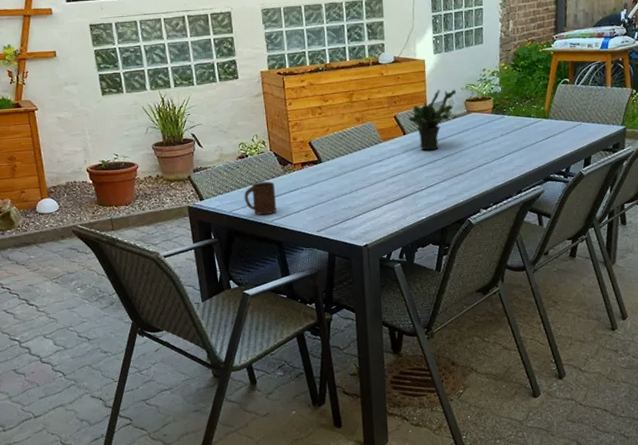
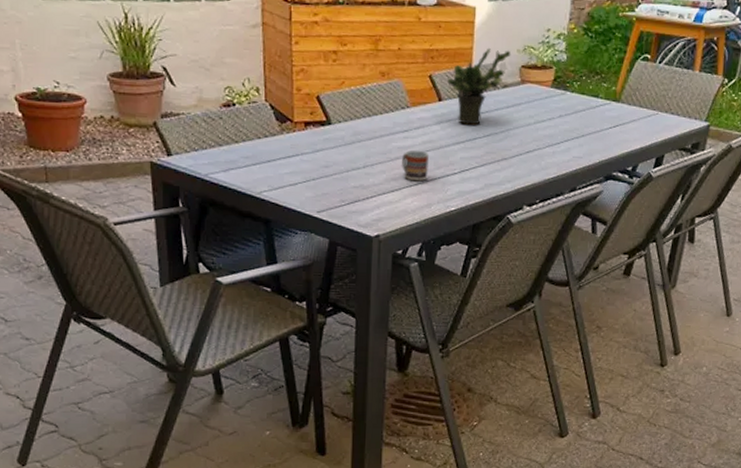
cup: present [244,181,277,215] -> none [226,140,268,184]
cup: none [379,174,401,199] -> present [402,150,429,182]

